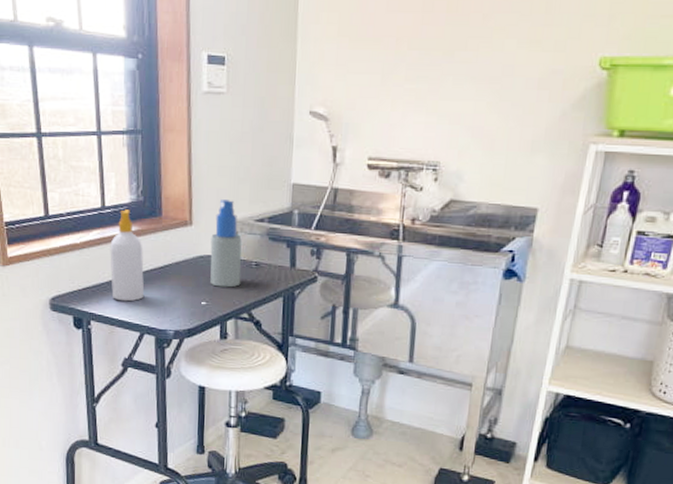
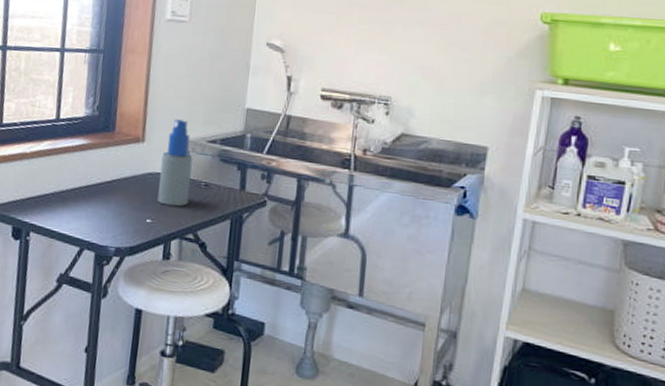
soap bottle: present [110,209,145,302] -> none [55,123,93,215]

